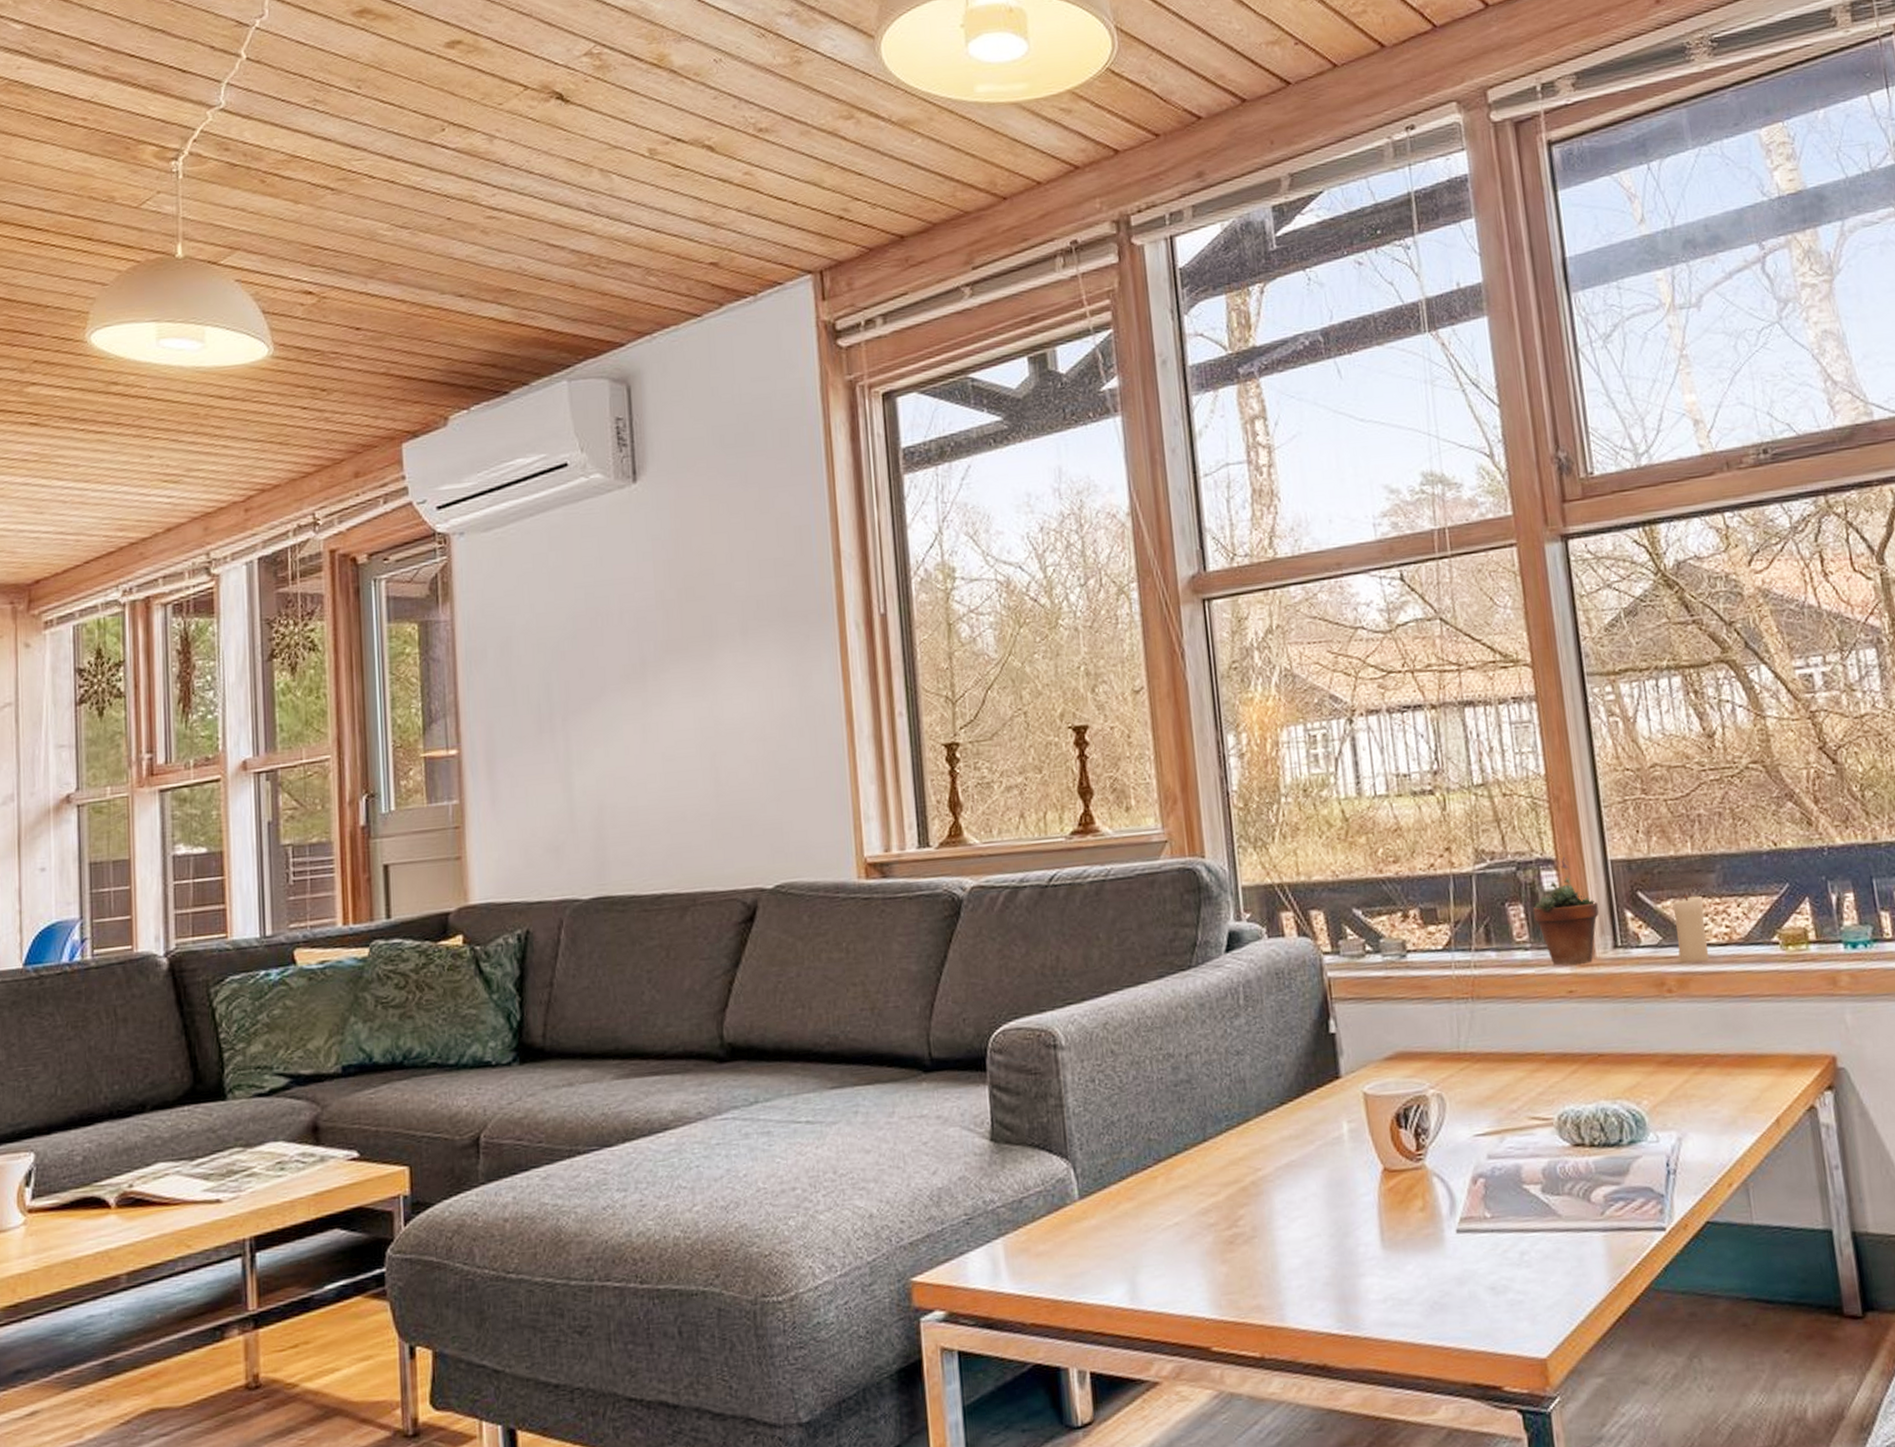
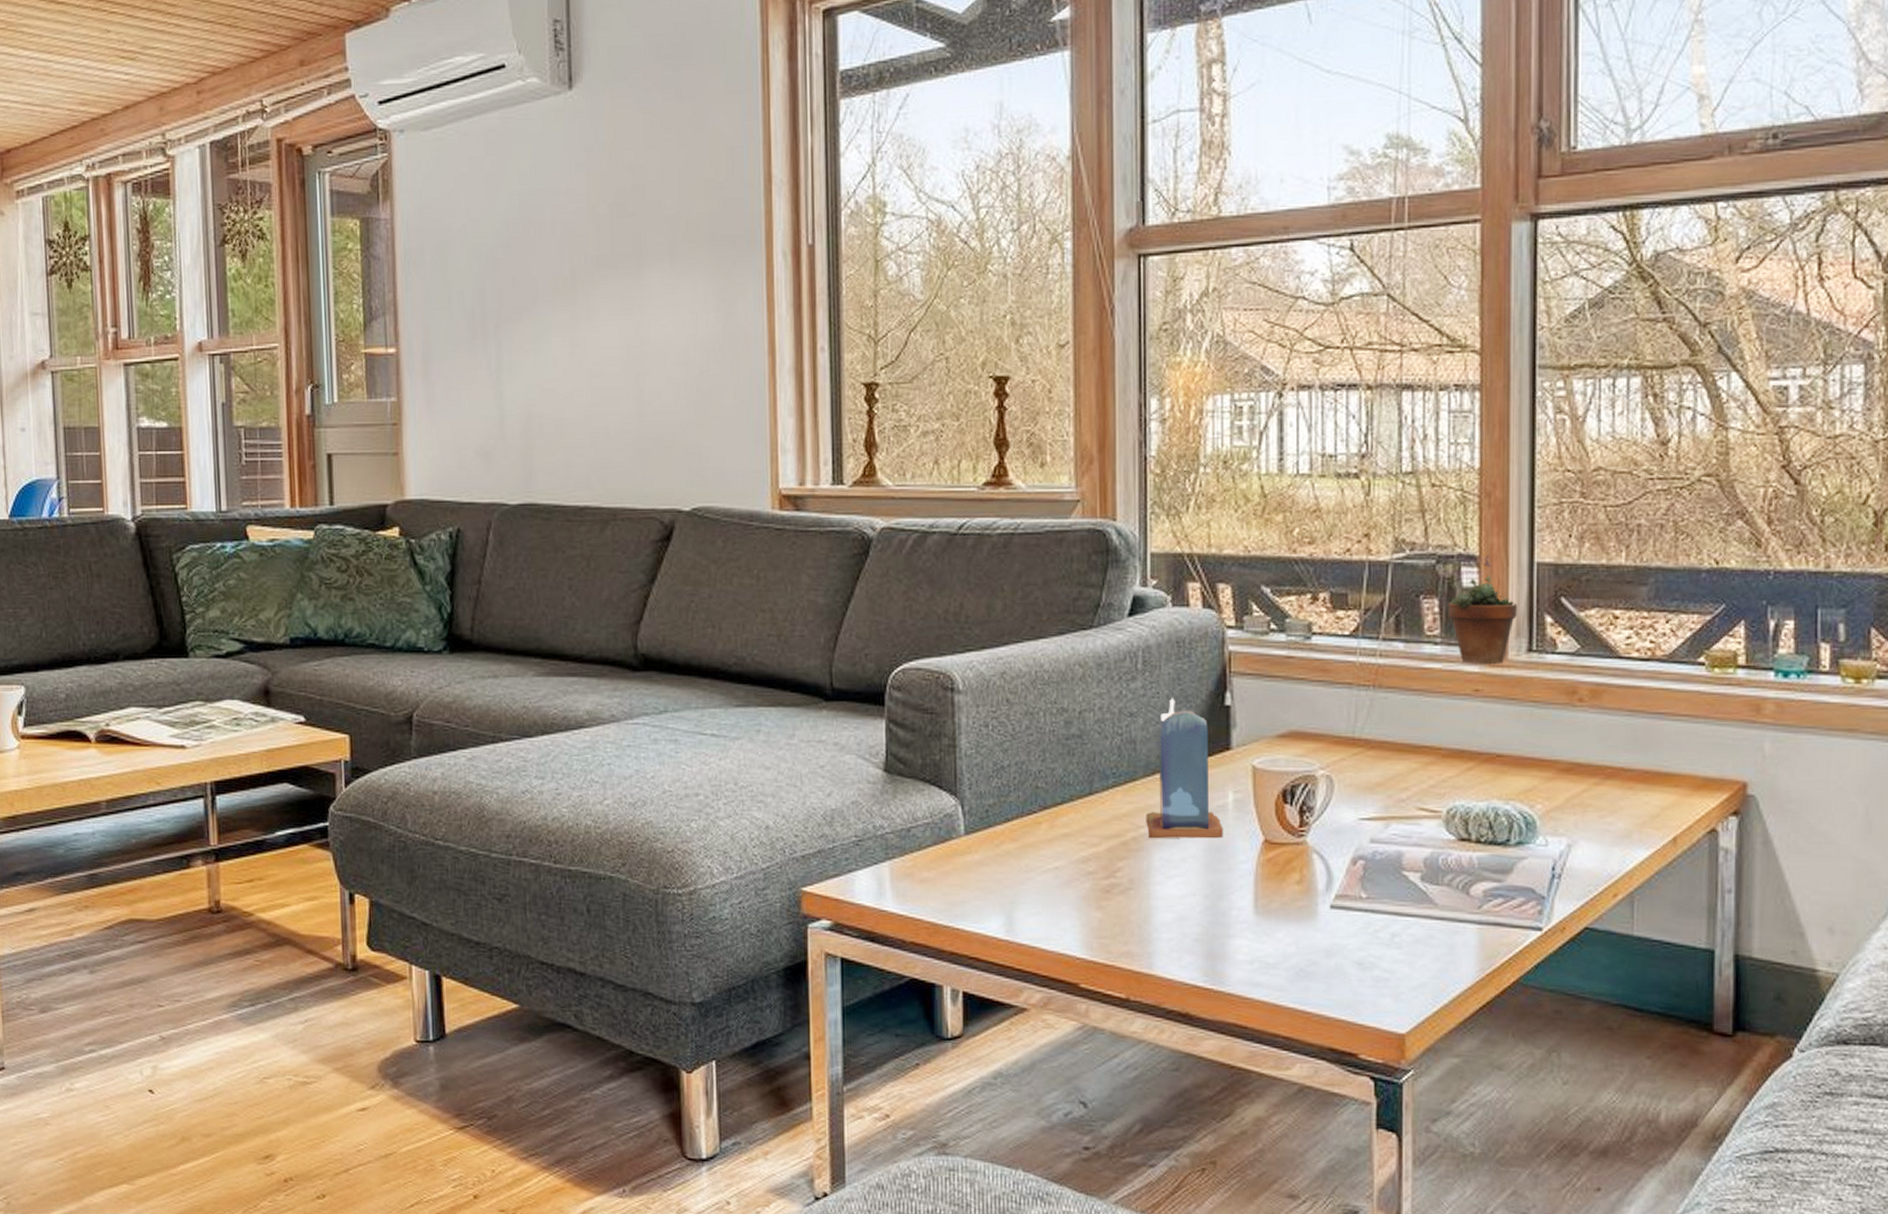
candle: none [1262,1031,1342,1181] -> present [1146,698,1223,839]
candle: present [1672,894,1710,964] -> none [1590,605,1630,675]

